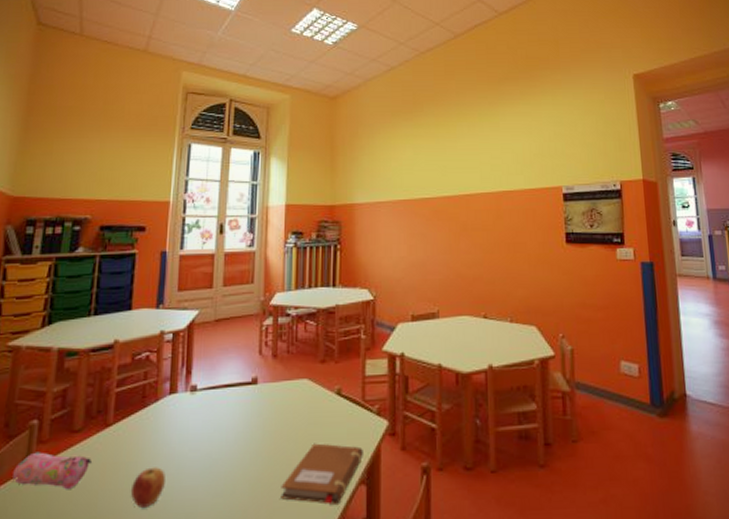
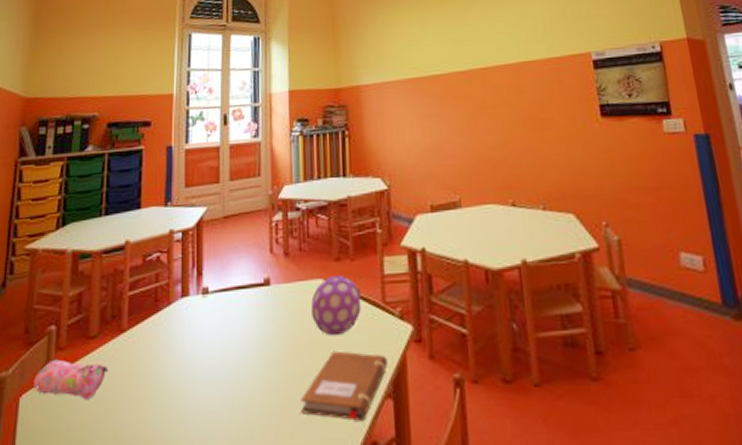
apple: present [130,467,167,509] -> none [147,376,182,422]
decorative ball: none [296,376,342,430] -> present [311,276,361,336]

